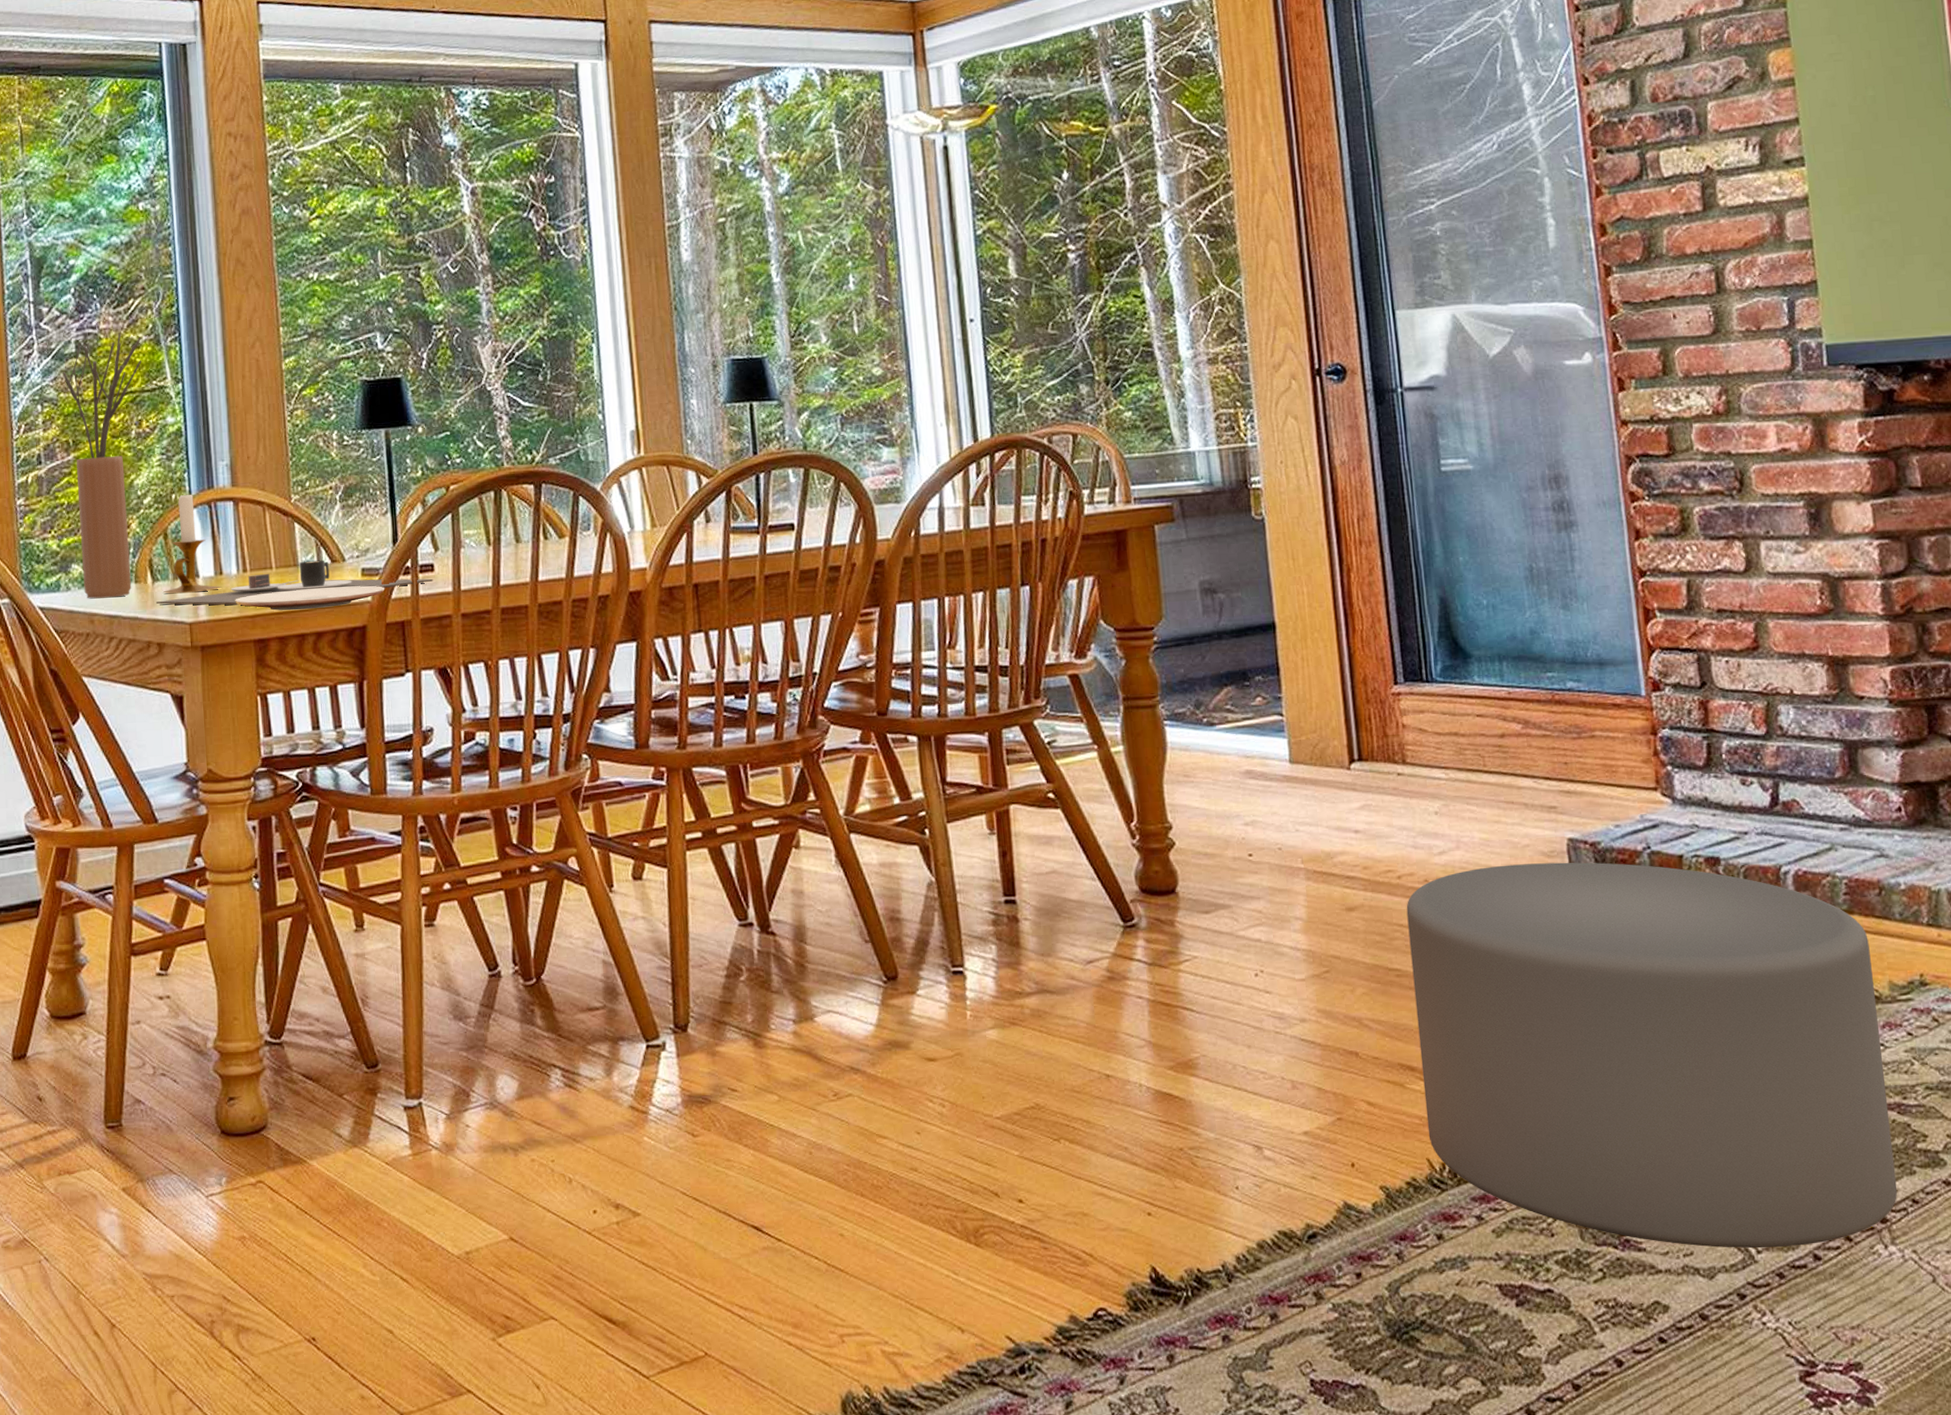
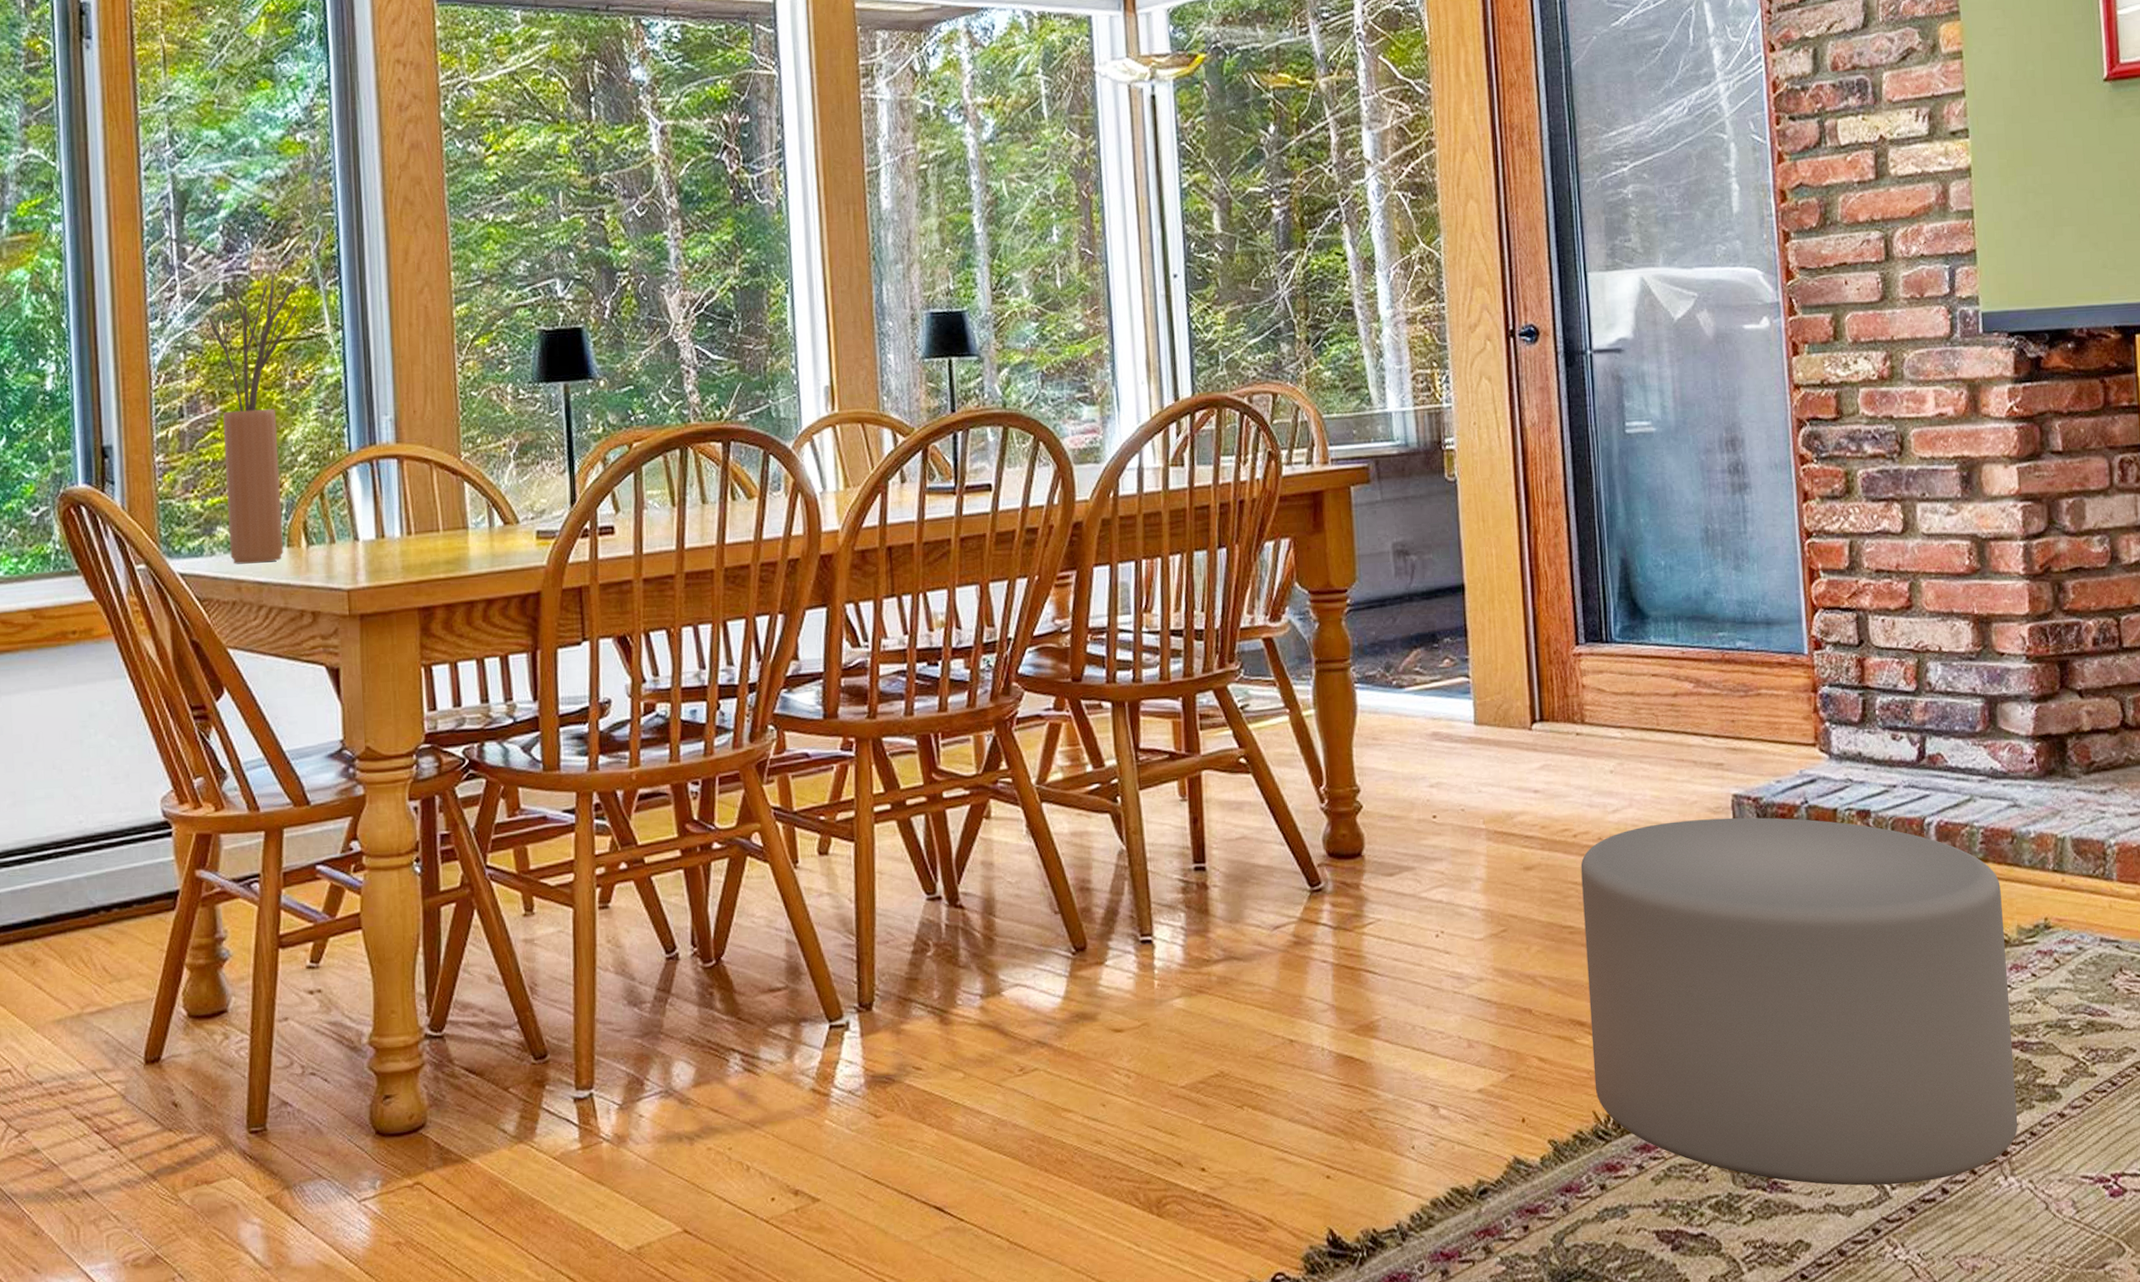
place setting: present [155,560,433,606] -> none [310,522,613,571]
candlestick: present [162,495,221,594] -> none [318,451,383,558]
plate: present [235,585,385,611] -> none [398,549,562,576]

